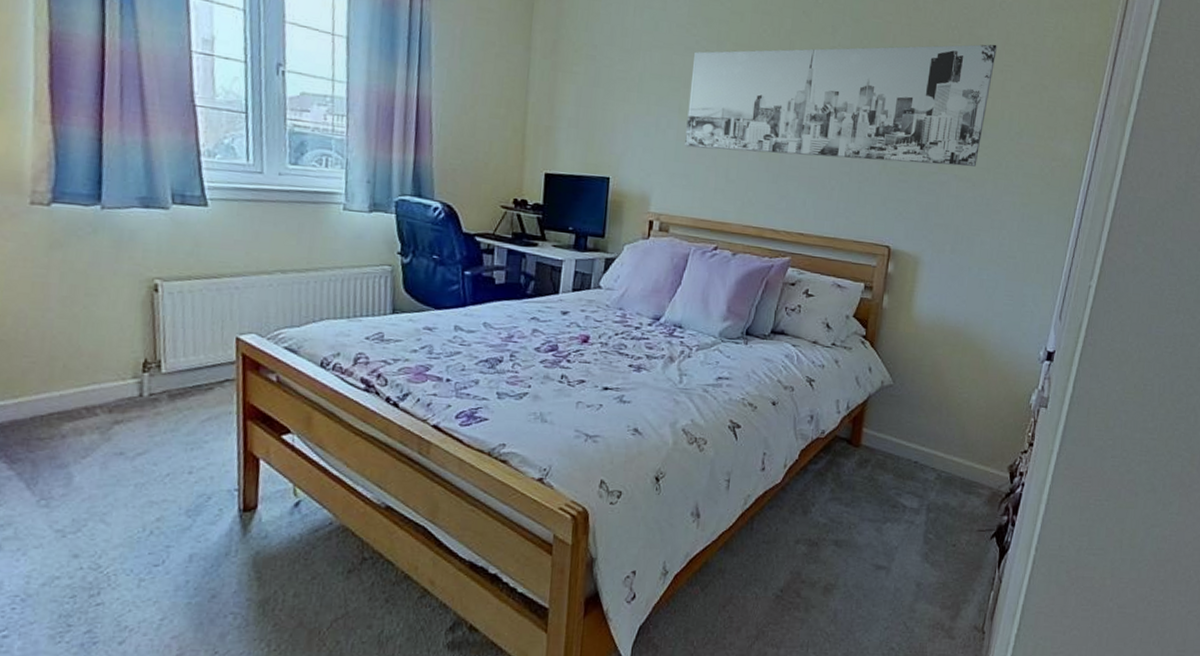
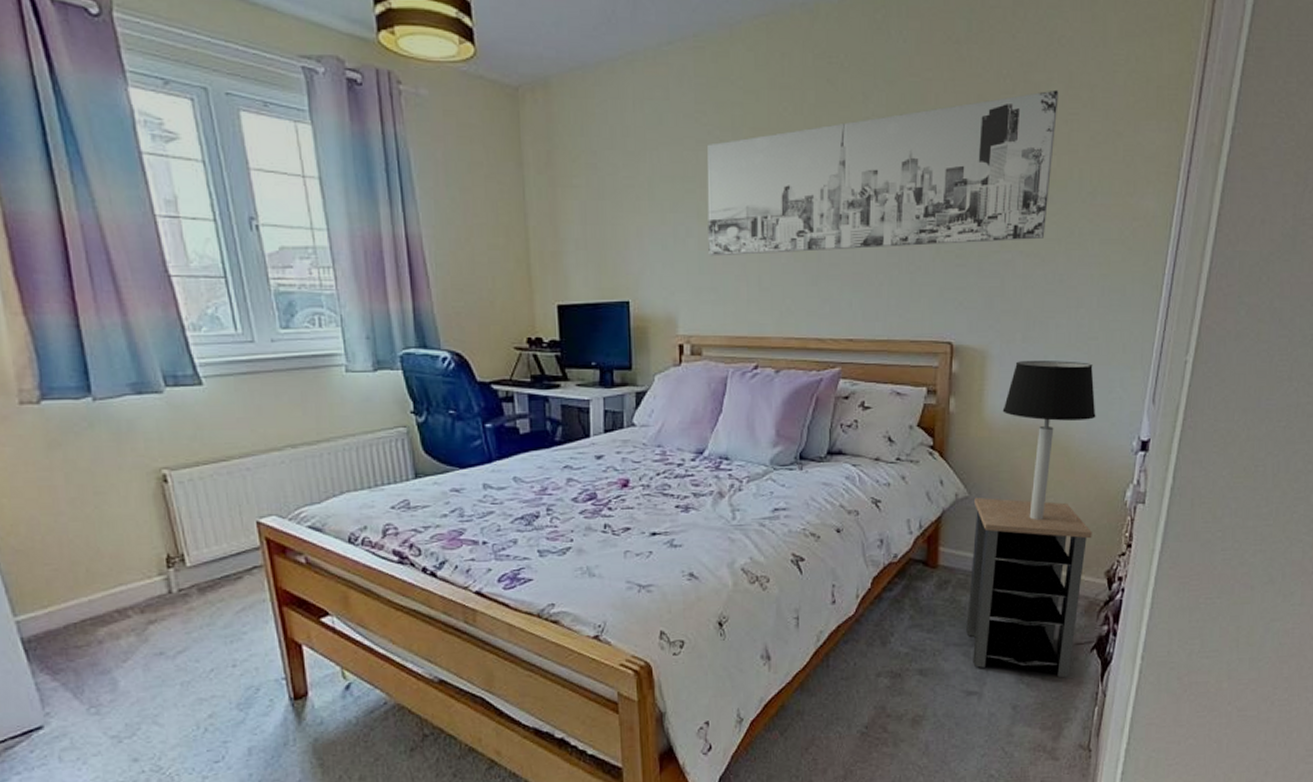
side table: none [880,387,999,562] -> present [966,498,1092,678]
table lamp: none [929,269,1010,413] -> present [1002,361,1096,520]

